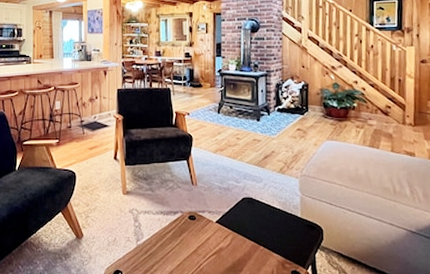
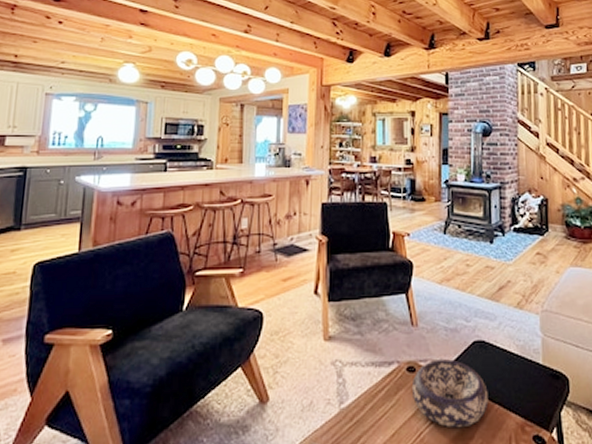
decorative bowl: none [192,211,255,263] -> present [411,359,489,429]

